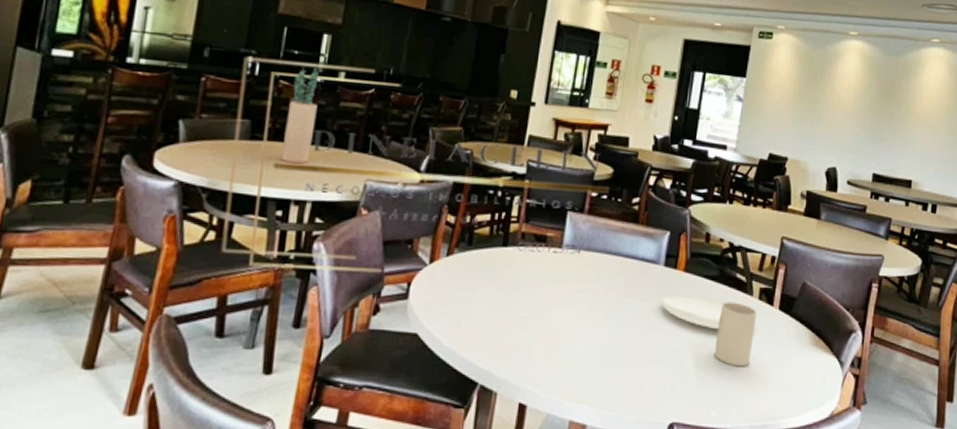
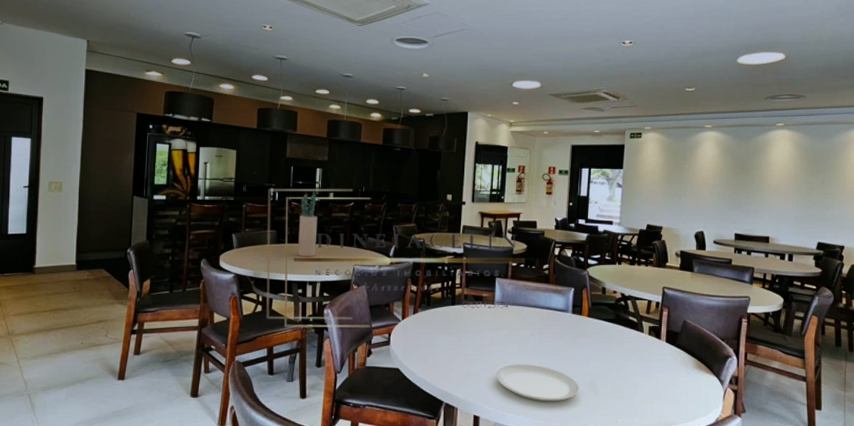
plate: none [555,332,665,386] -> present [496,364,579,402]
plate: present [662,295,723,330] -> none [573,334,621,359]
cup: present [714,302,757,367] -> none [616,338,648,386]

